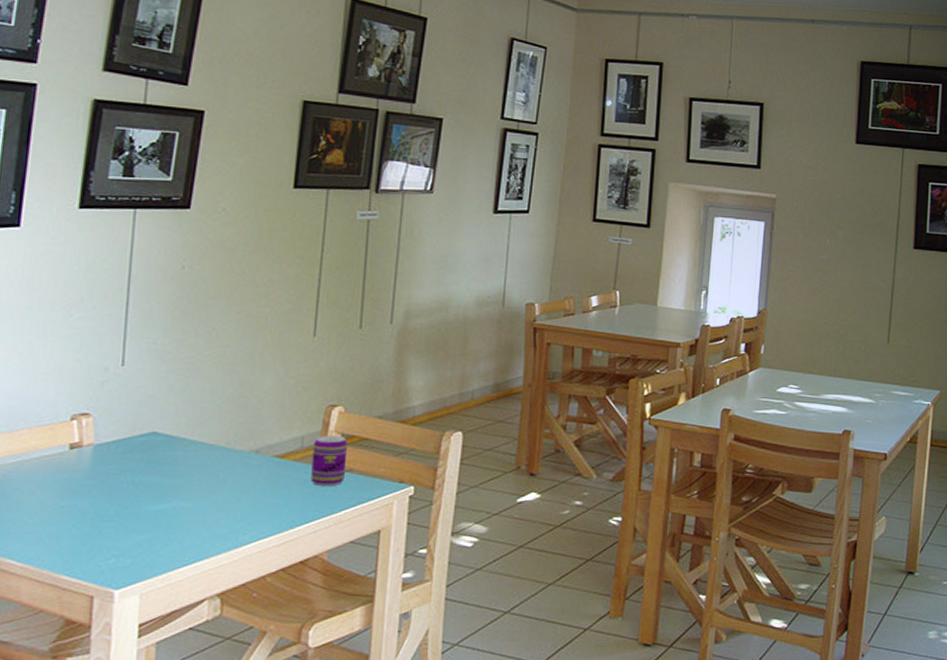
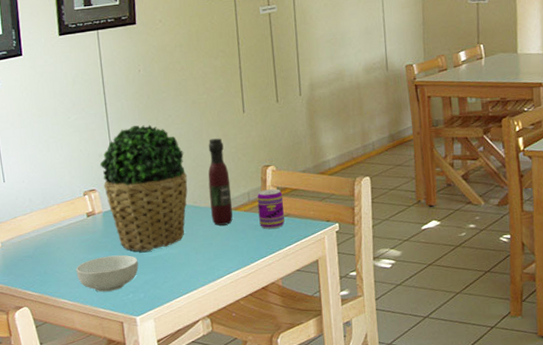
cereal bowl: none [37,504,132,553] -> present [76,255,139,292]
potted plant: none [102,336,226,502] -> present [100,124,188,252]
wine bottle: none [247,364,281,476] -> present [208,138,233,226]

